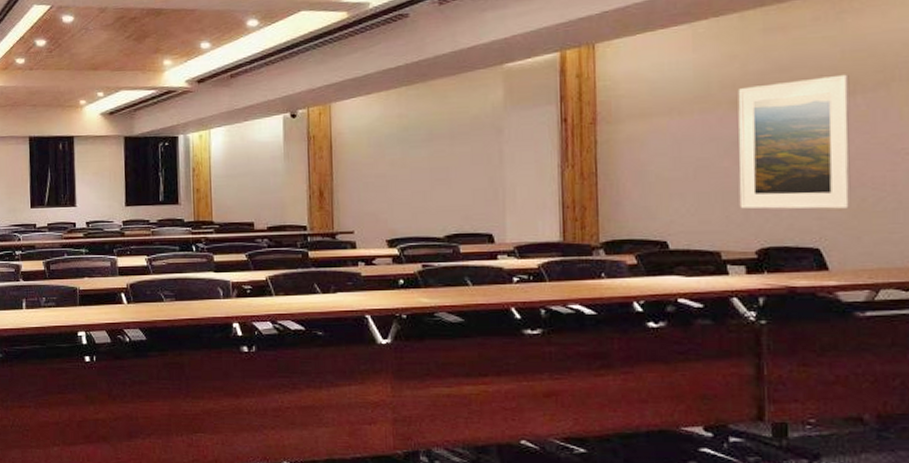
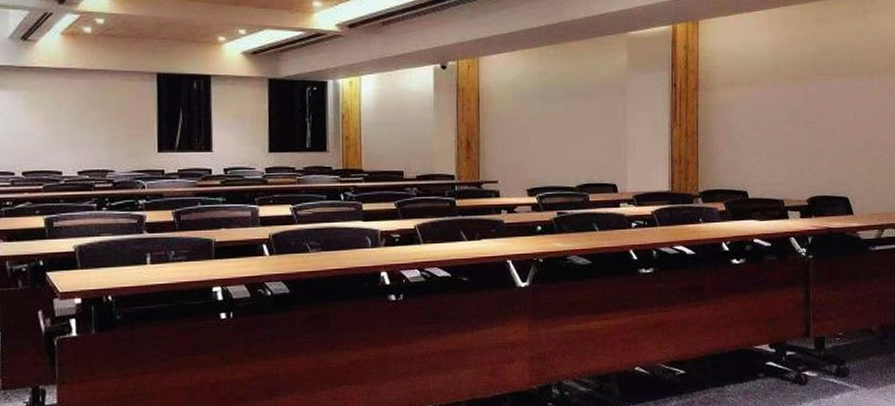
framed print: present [738,74,851,209] -> none [797,60,869,166]

